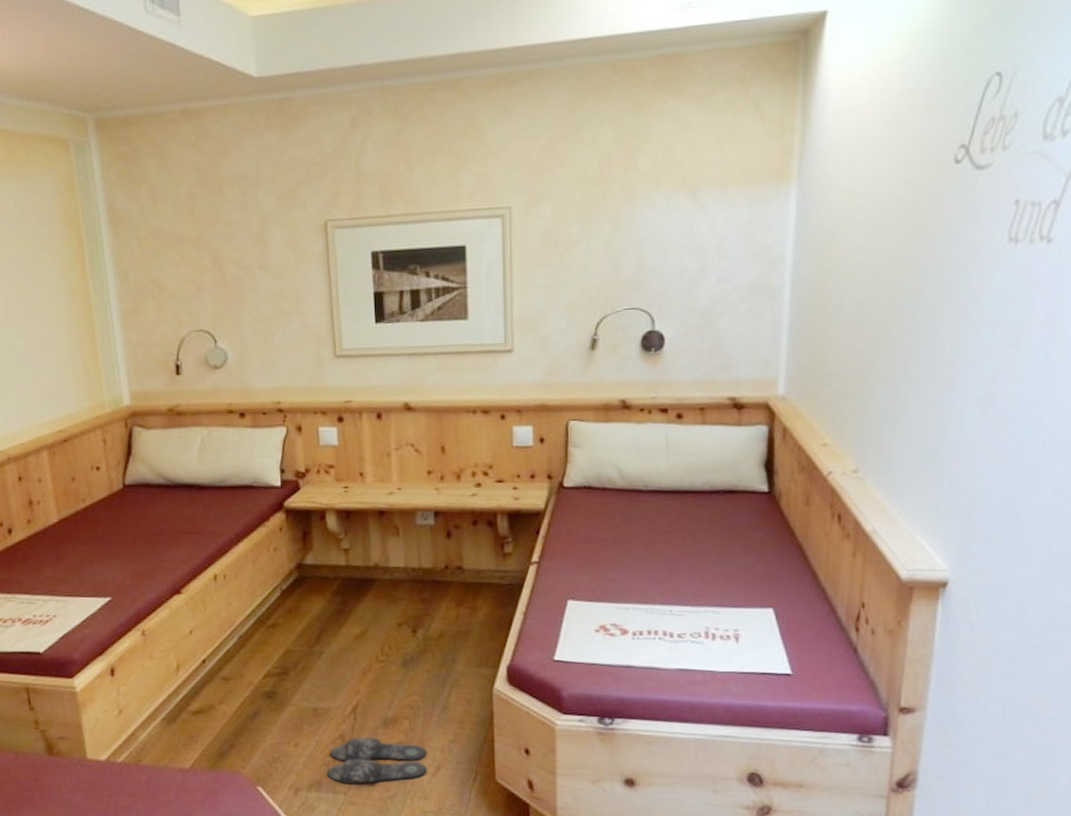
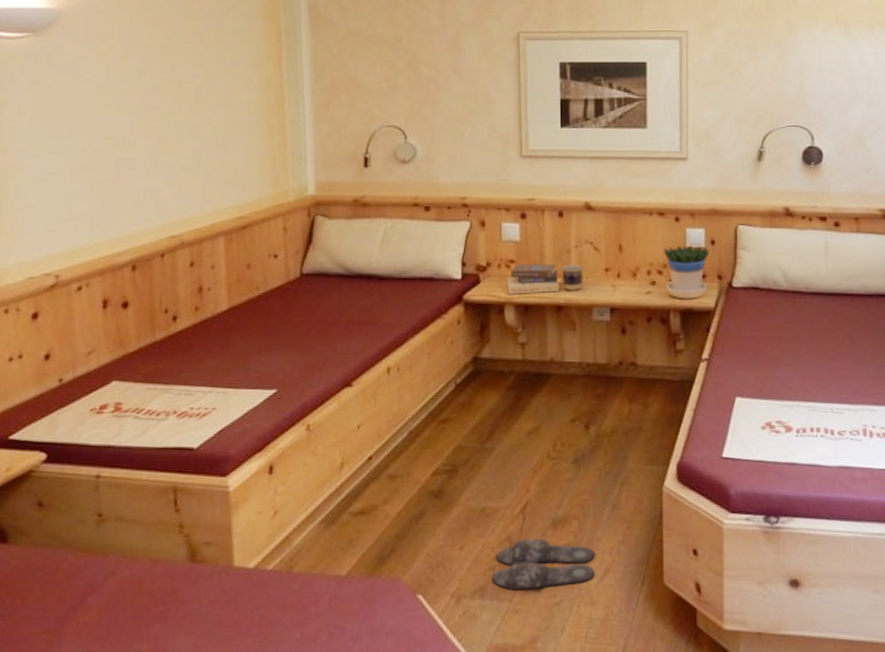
books: none [327,468,381,501] -> present [507,263,559,295]
cup: none [382,468,406,495] -> present [561,265,584,291]
flowerpot: none [489,444,539,501] -> present [664,245,710,299]

